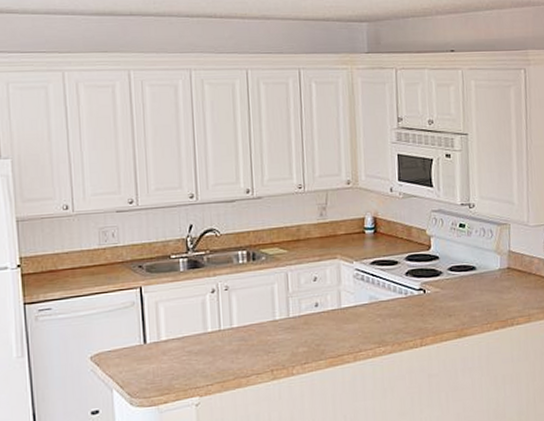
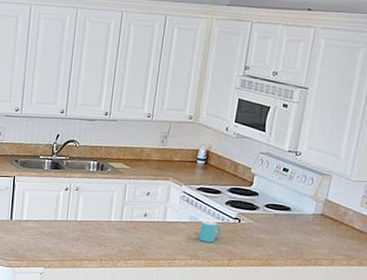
mug: none [382,297,407,324] -> present [198,220,221,243]

